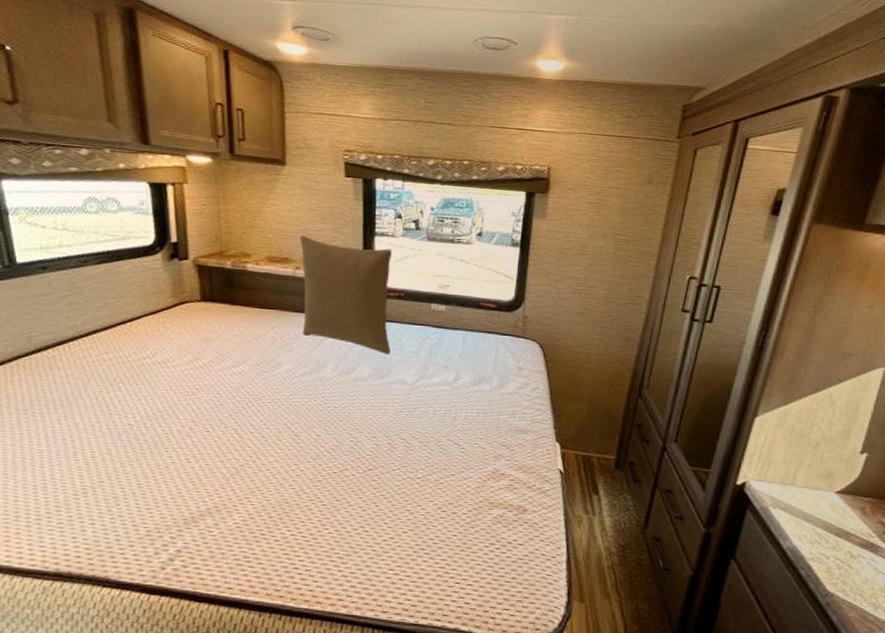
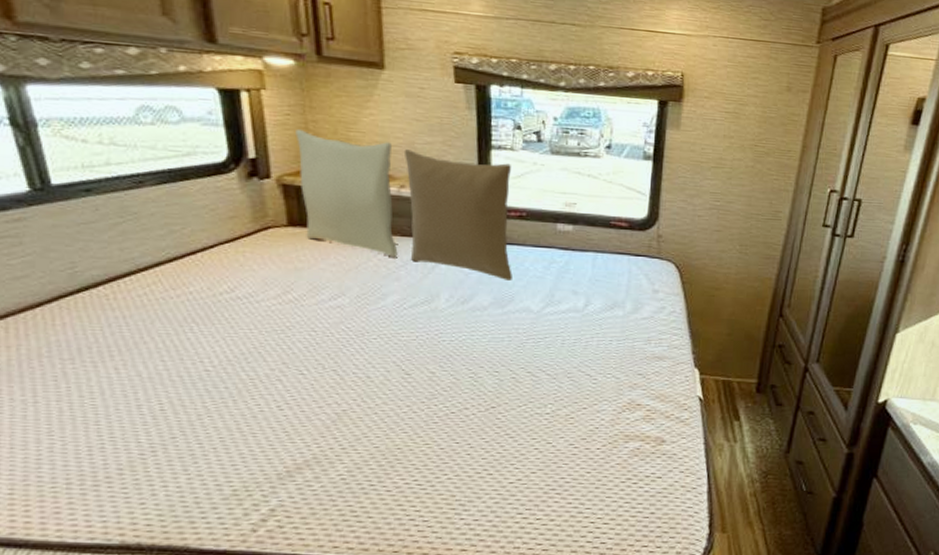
pillow: none [210,217,292,330] -> present [295,128,398,257]

